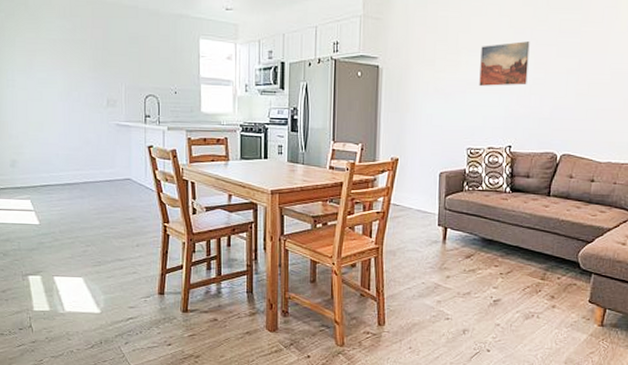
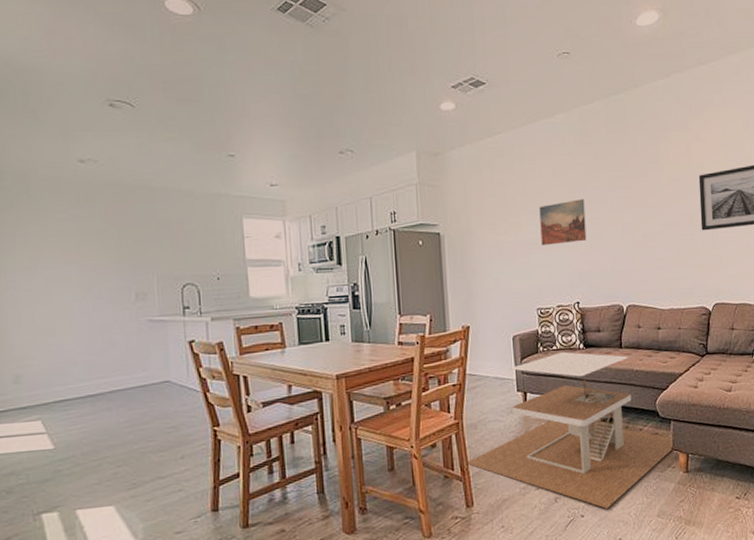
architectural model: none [381,193,591,347] -> present [465,351,673,509]

